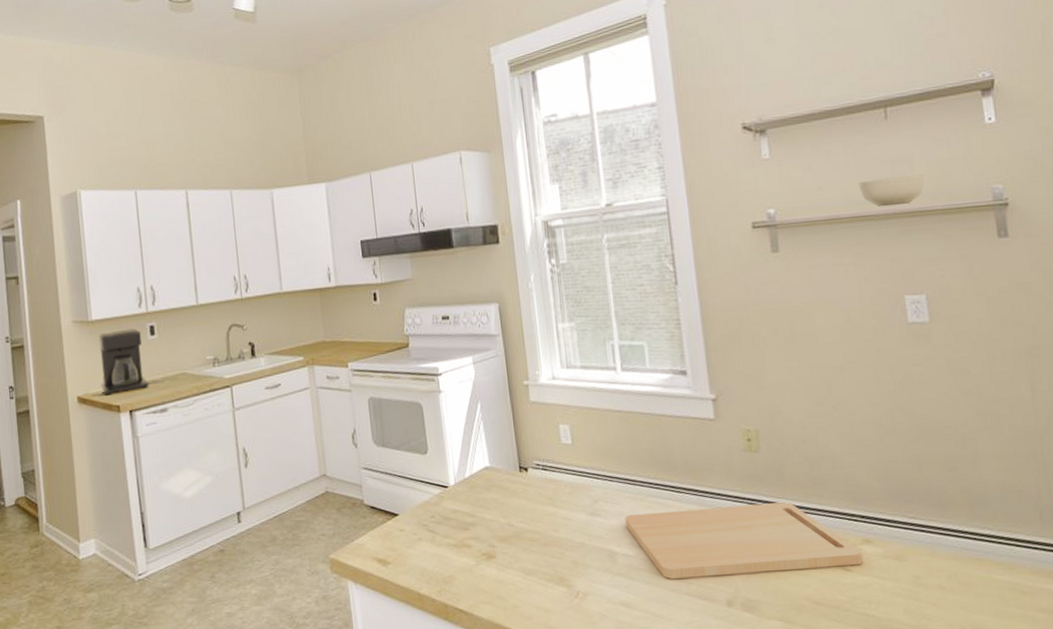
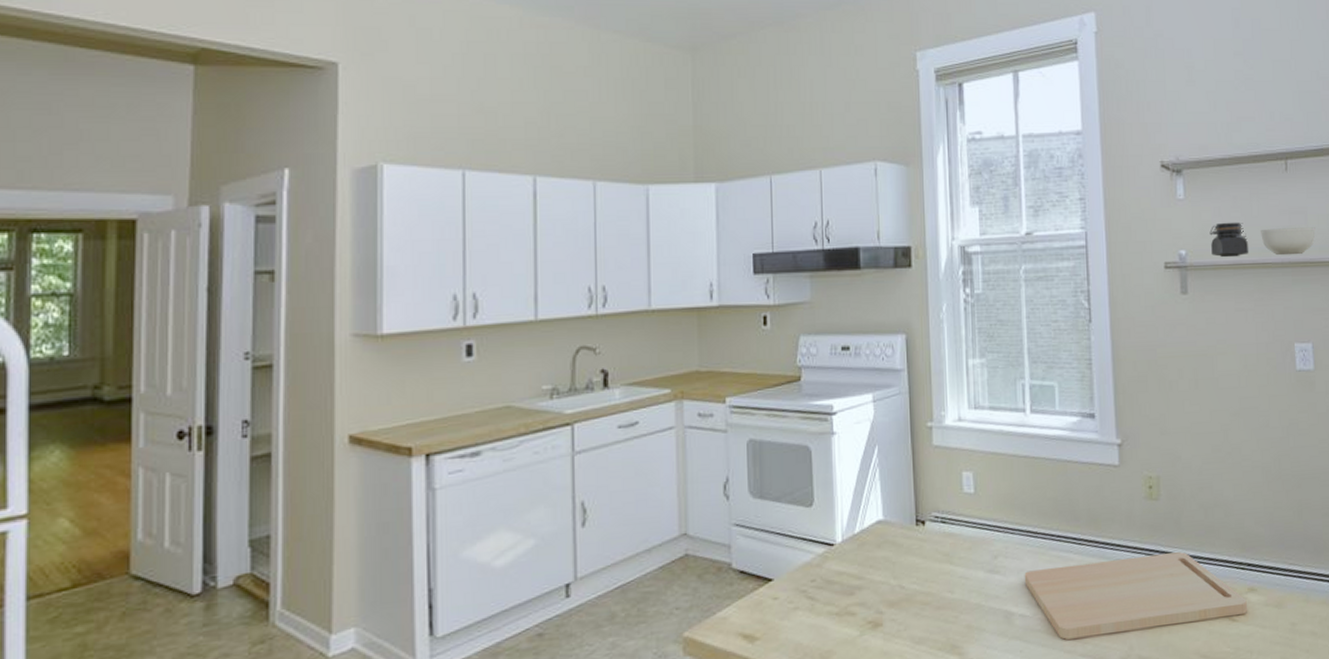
coffee maker: present [98,328,149,396] -> none [387,347,458,434]
jar: none [800,176,847,214] -> present [1209,222,1250,258]

